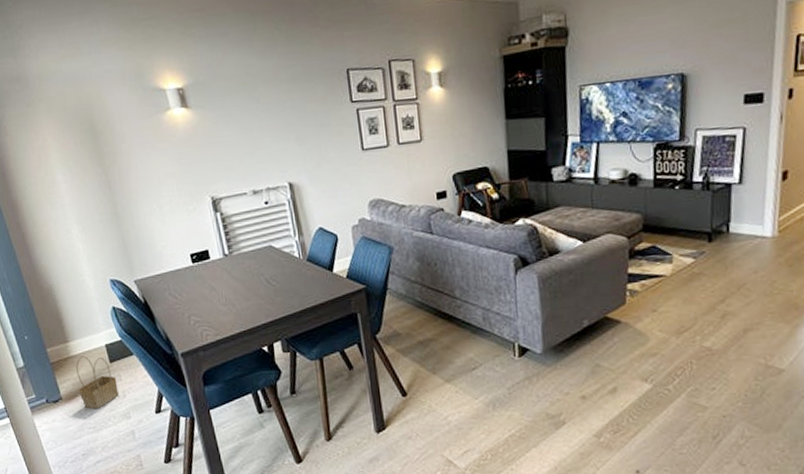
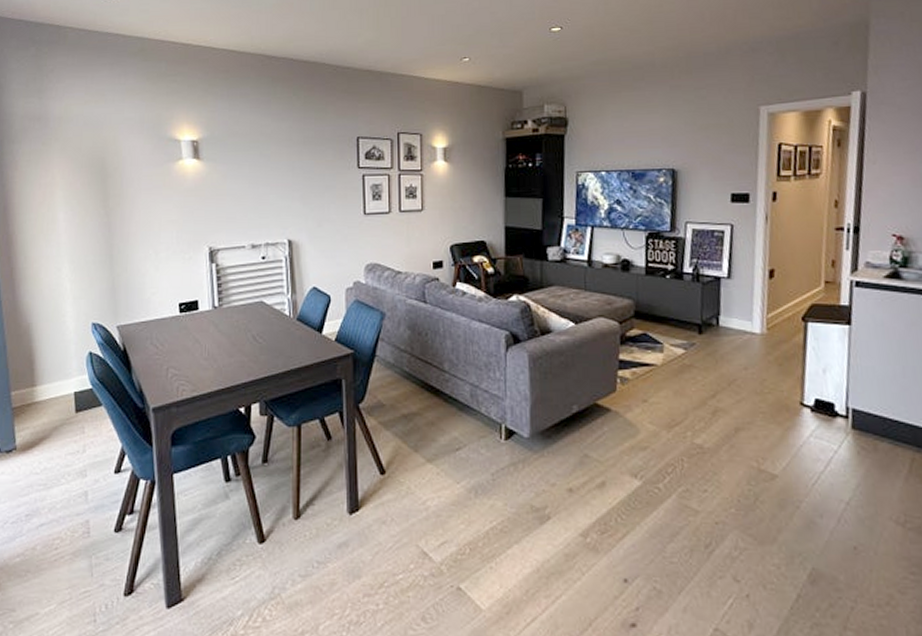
basket: present [76,356,119,410] -> none [35,403,79,464]

